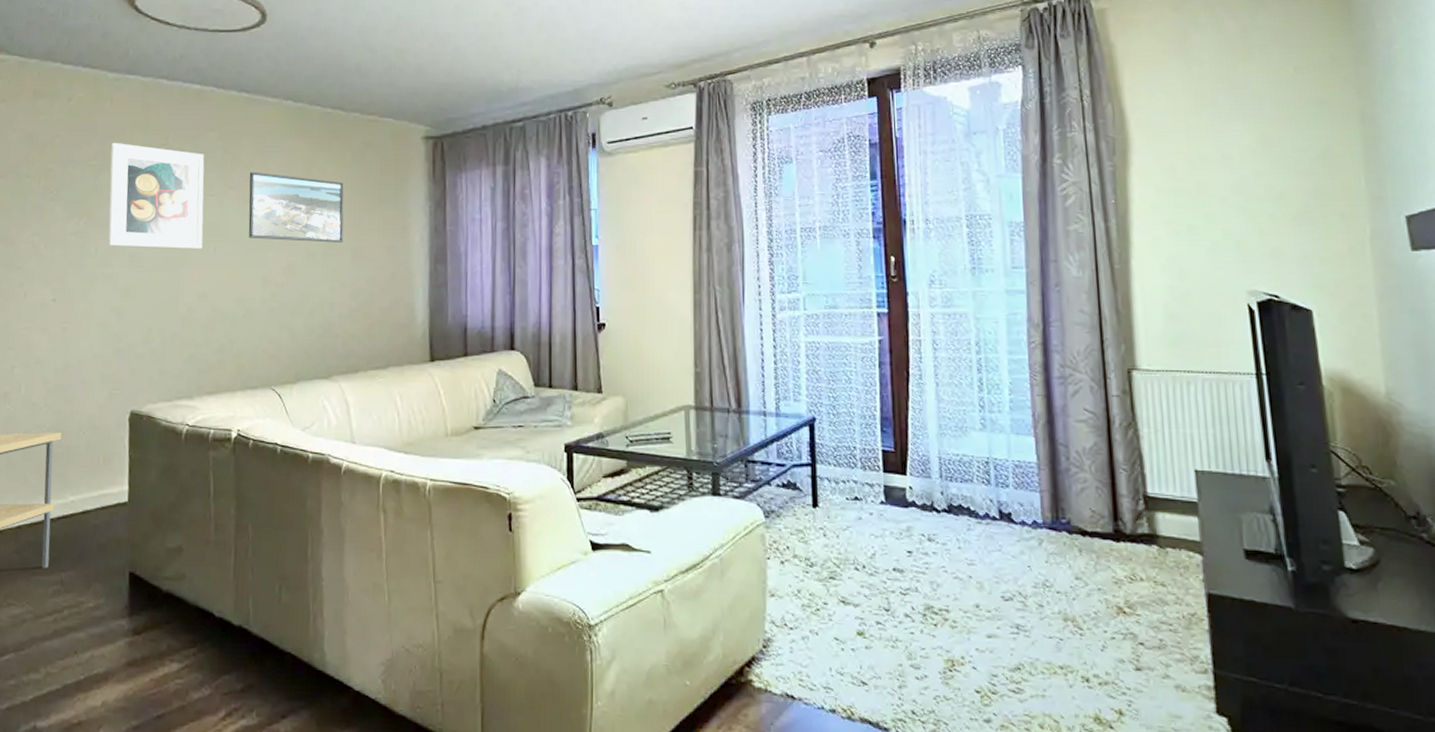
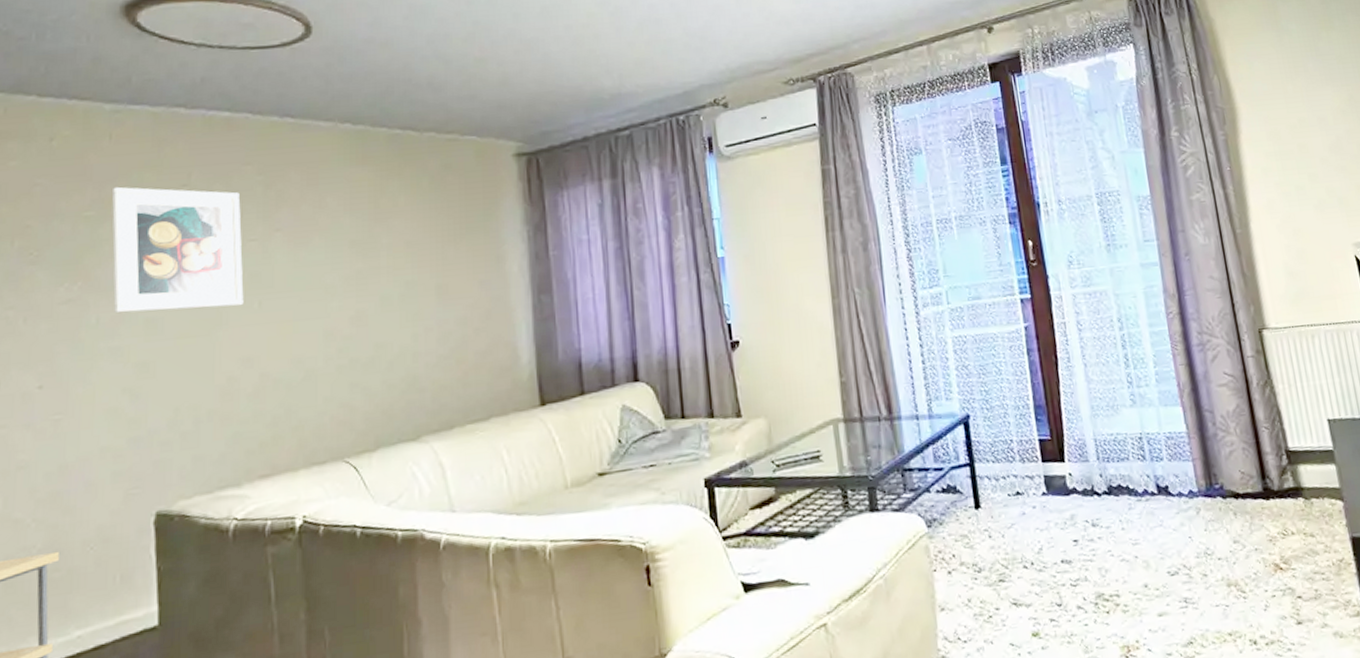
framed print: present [248,171,344,243] -> none [300,208,425,287]

